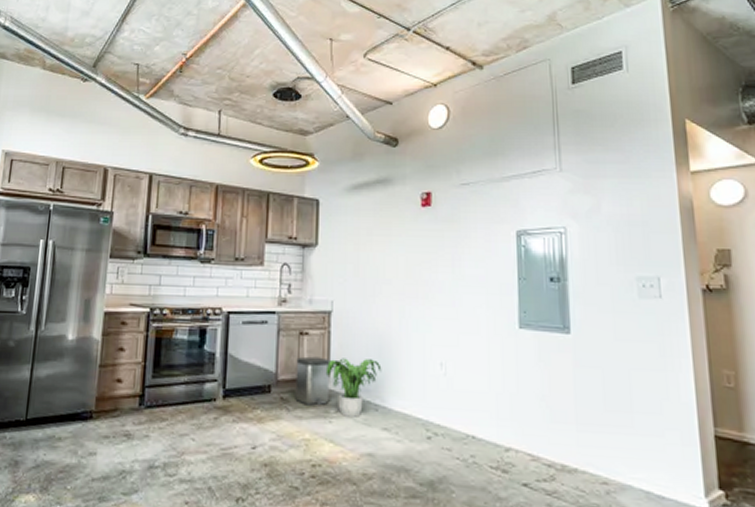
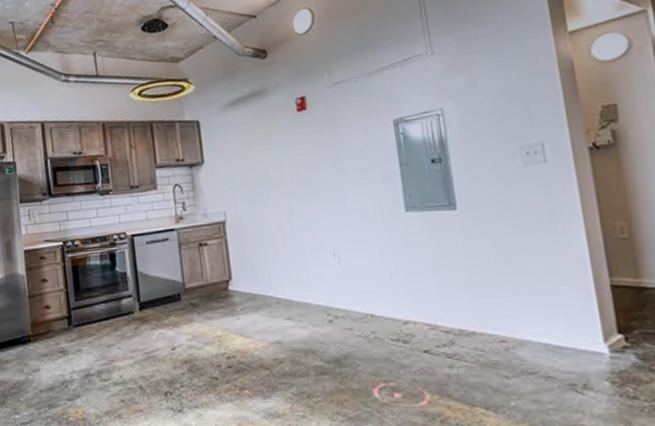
pedal bin: present [295,356,330,408] -> none [199,263,235,309]
potted plant: present [325,358,382,417] -> none [227,259,279,312]

